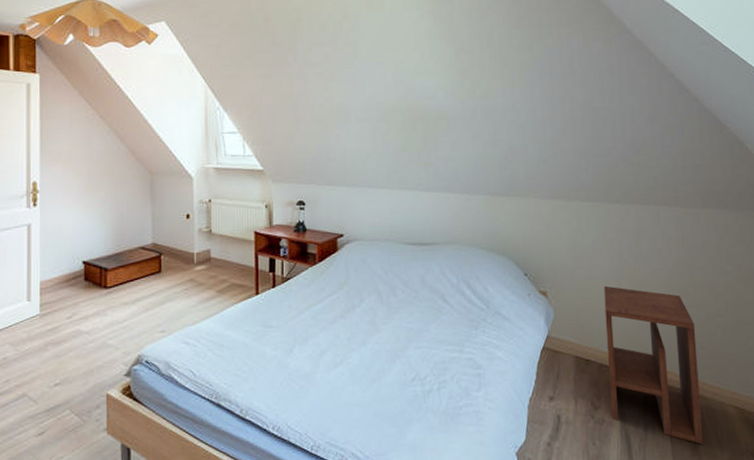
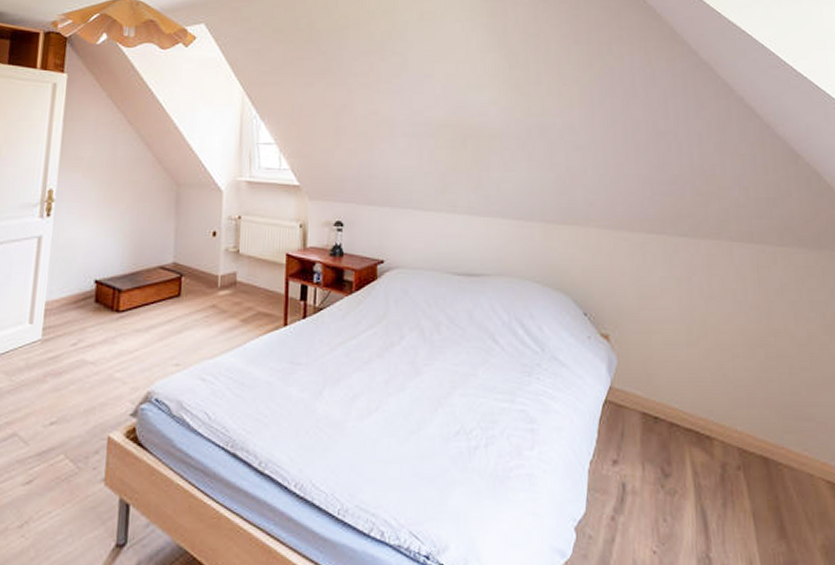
side table: present [604,285,704,444] -> none [672,330,792,526]

